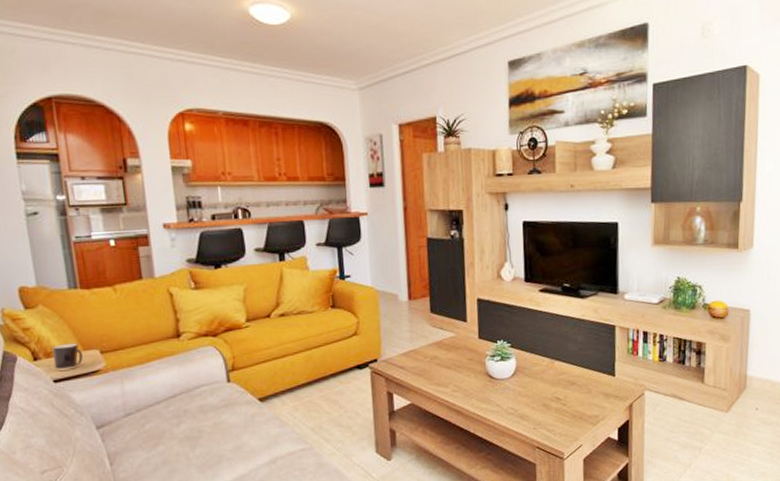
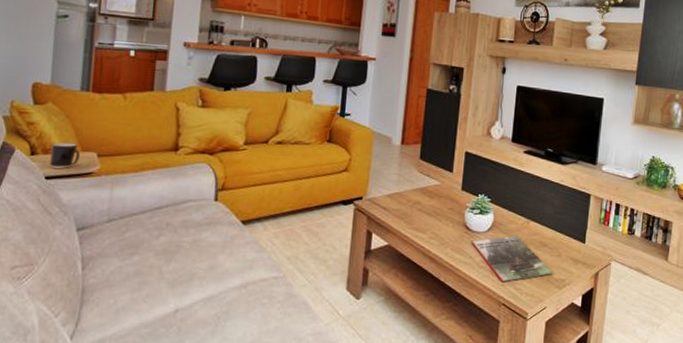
magazine: none [496,377,585,426] -> present [471,235,553,283]

